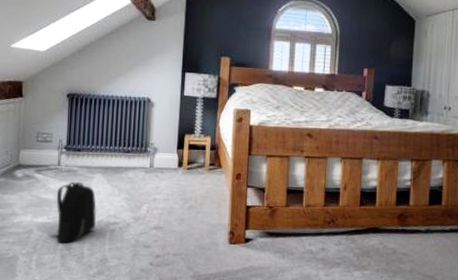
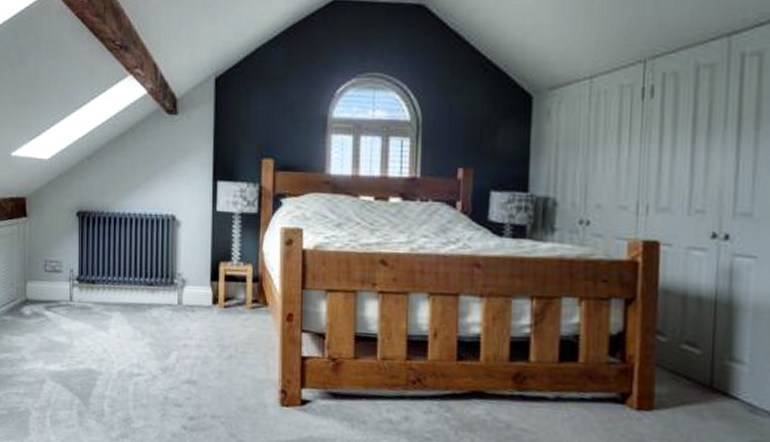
backpack: present [49,181,97,244] -> none [63,321,117,398]

